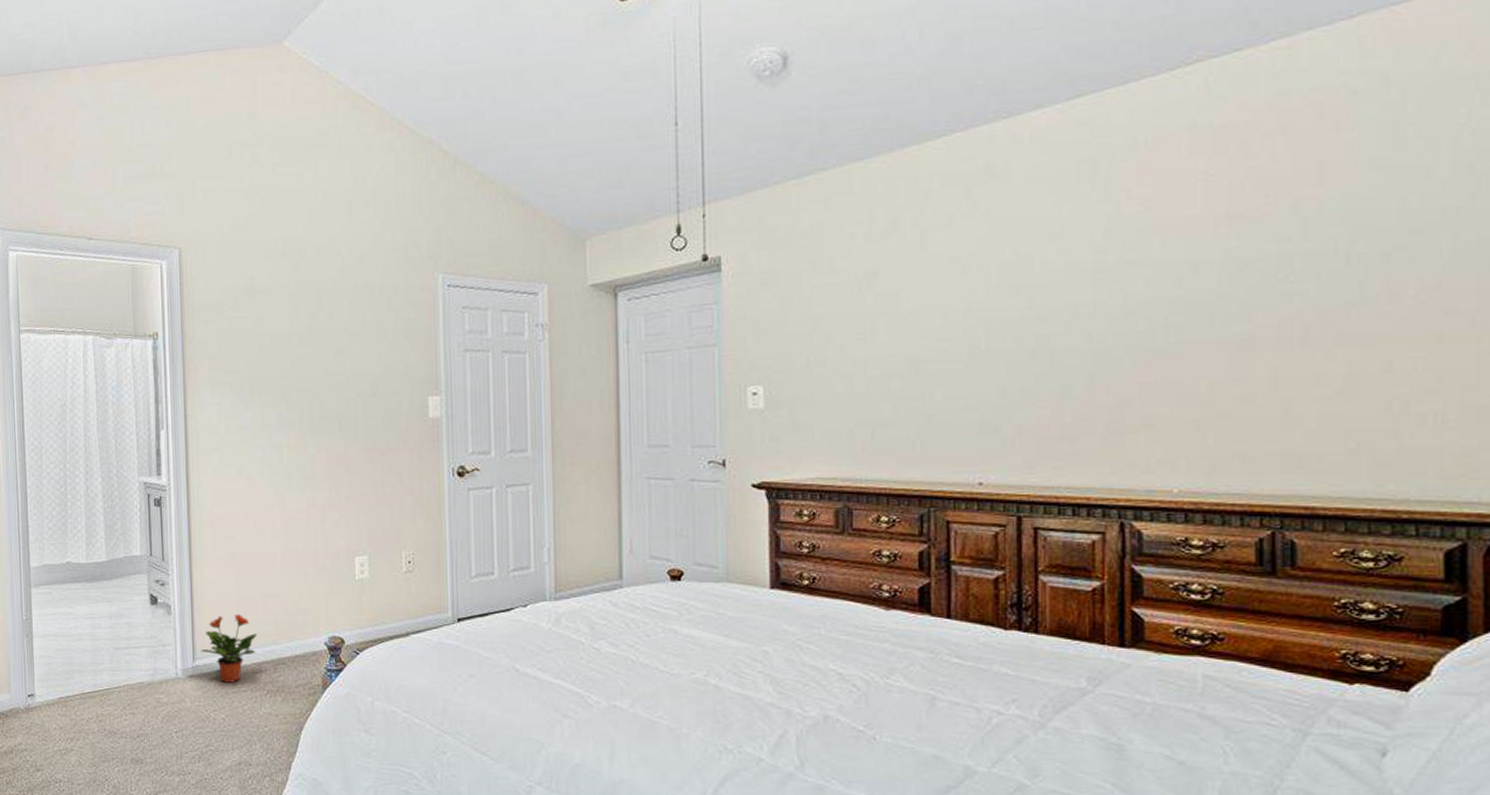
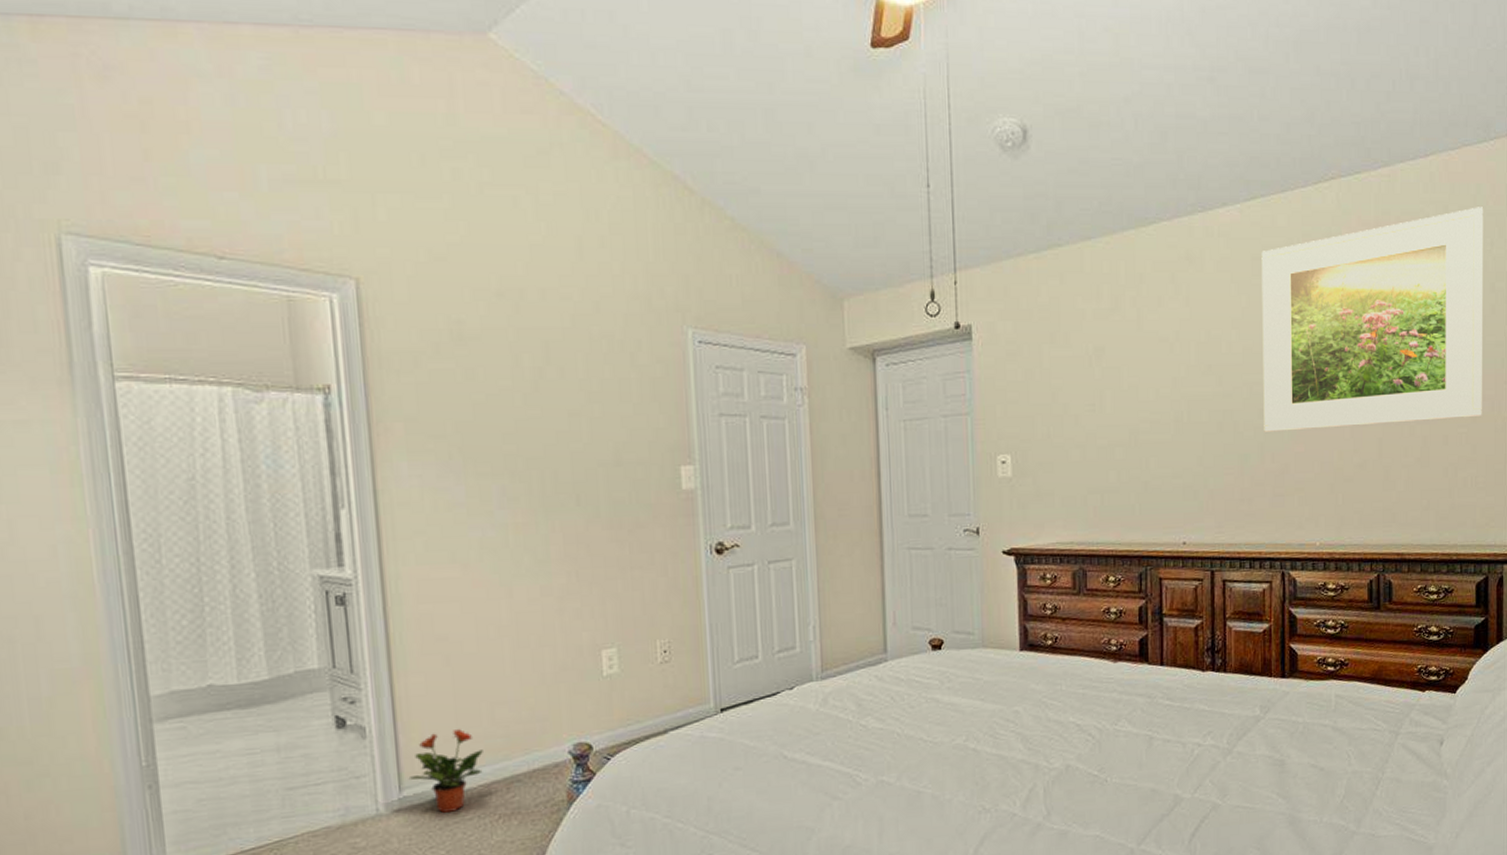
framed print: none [1091,69,1454,361] -> present [1261,207,1484,433]

